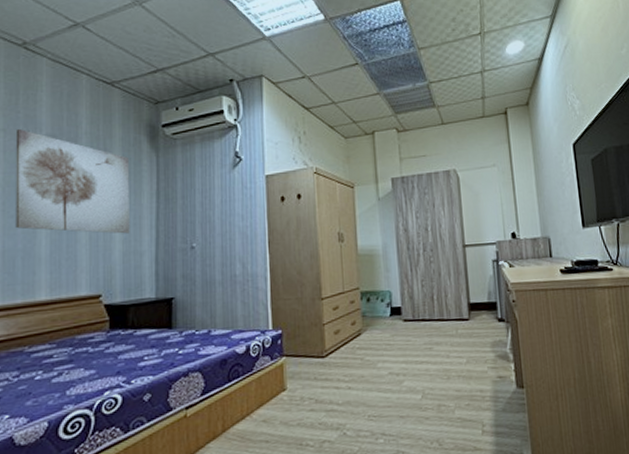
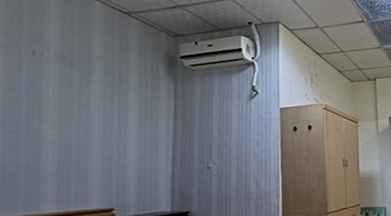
wall art: present [15,128,130,234] -> none [17,46,145,153]

